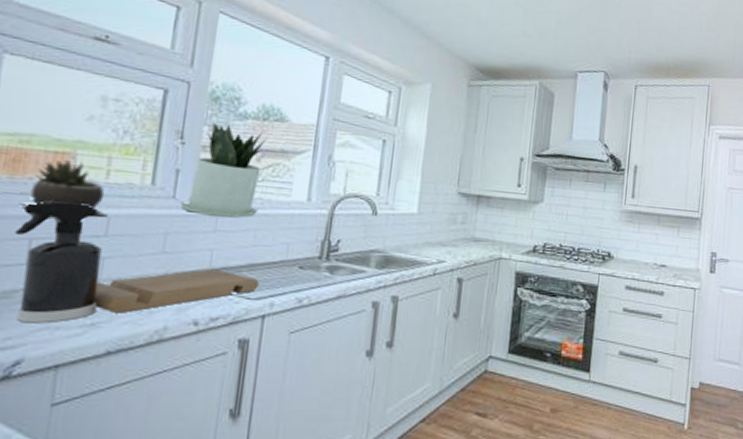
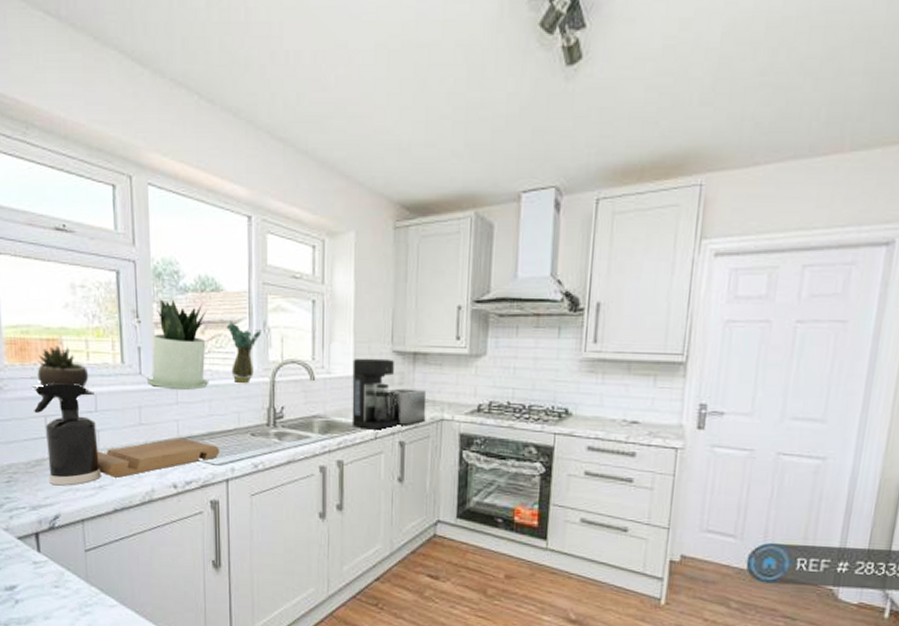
vase: none [285,151,326,215] -> present [226,321,262,384]
coffee maker: none [411,197,459,267] -> present [351,358,398,430]
toaster: none [449,227,488,264] -> present [387,388,427,427]

